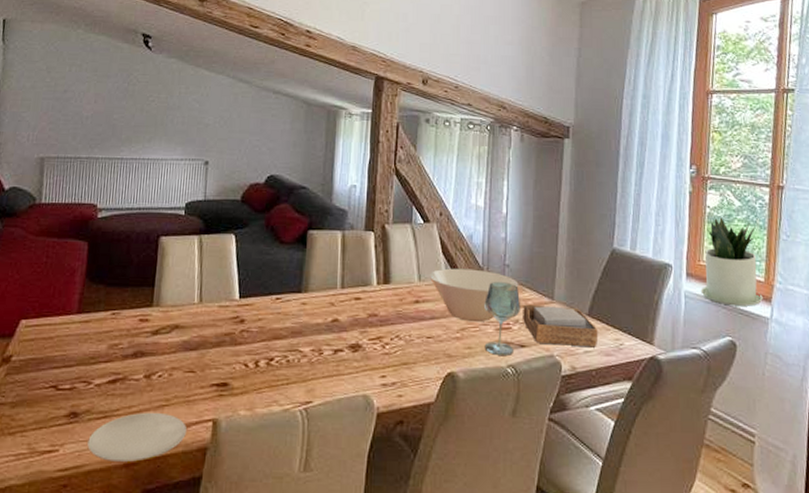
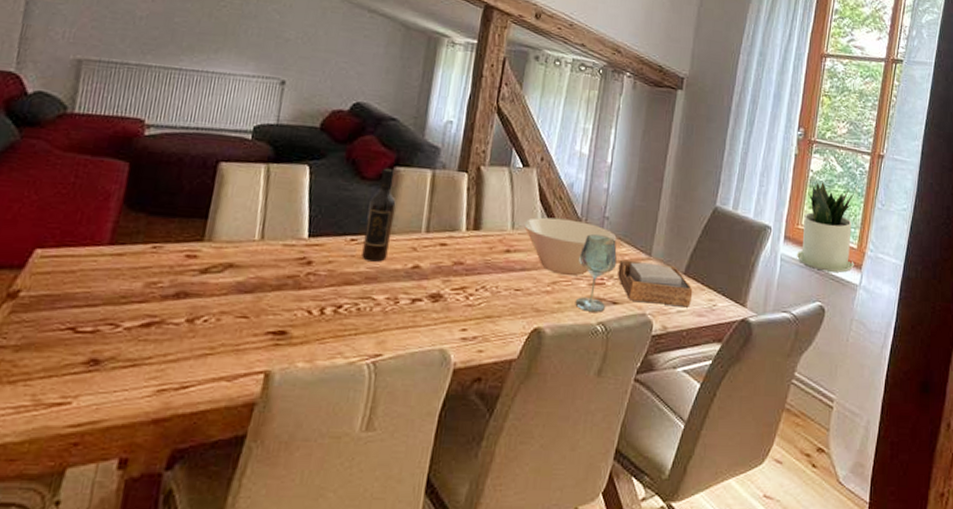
plate: present [87,412,187,462] -> none [108,361,233,418]
wine bottle: none [286,232,313,318] -> present [361,168,396,262]

